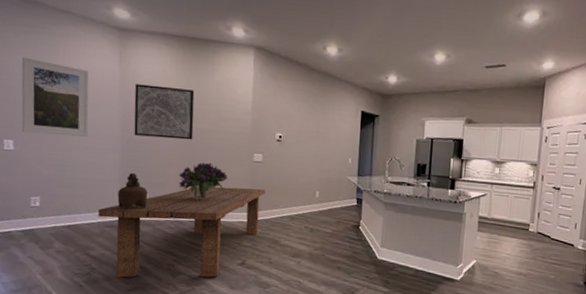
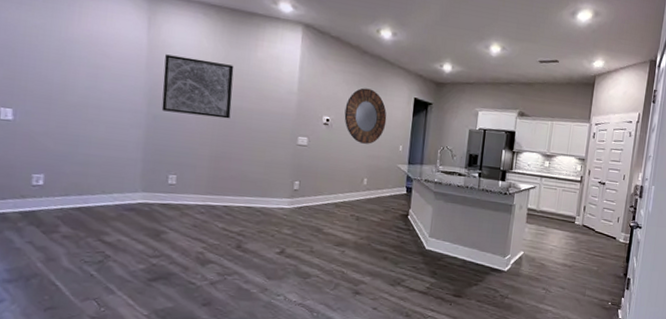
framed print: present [21,56,89,137] -> none [24,14,110,110]
dining table: present [98,186,266,278] -> none [115,169,310,267]
vessel: present [117,172,148,210] -> none [139,151,176,192]
bouquet: present [178,162,228,199] -> none [212,143,269,183]
home mirror: none [295,104,336,158] -> present [344,87,387,144]

